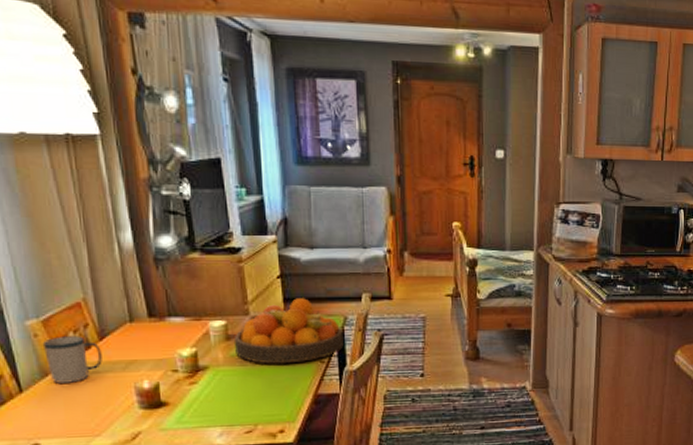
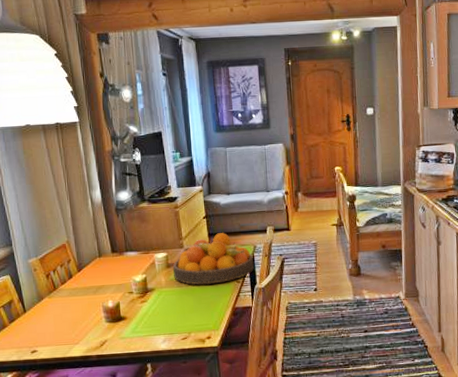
mug: present [42,336,102,383] -> none [39,269,80,305]

